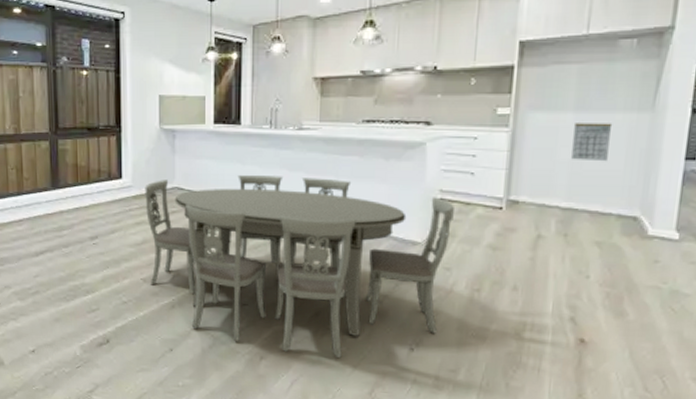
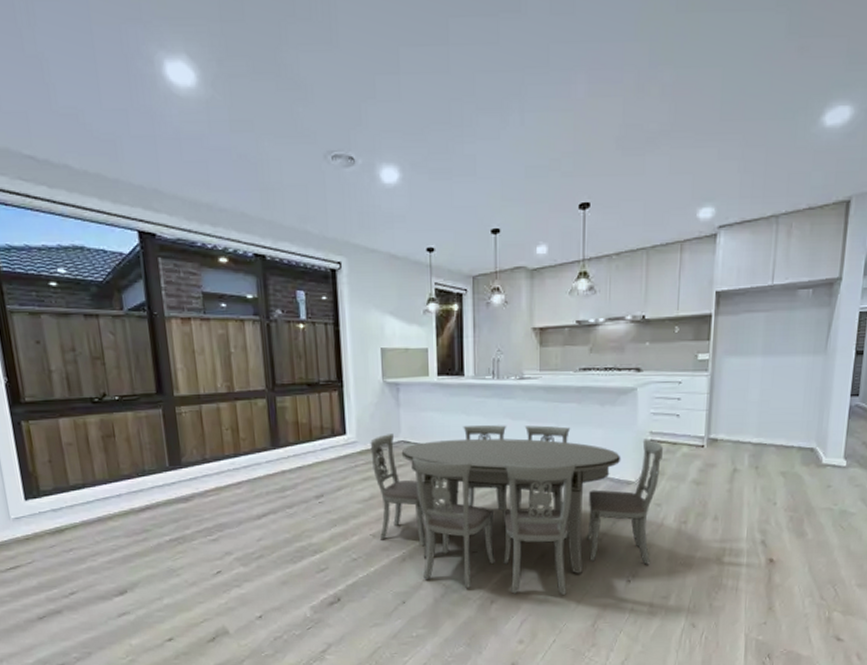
calendar: present [571,123,613,162] -> none [760,365,794,400]

